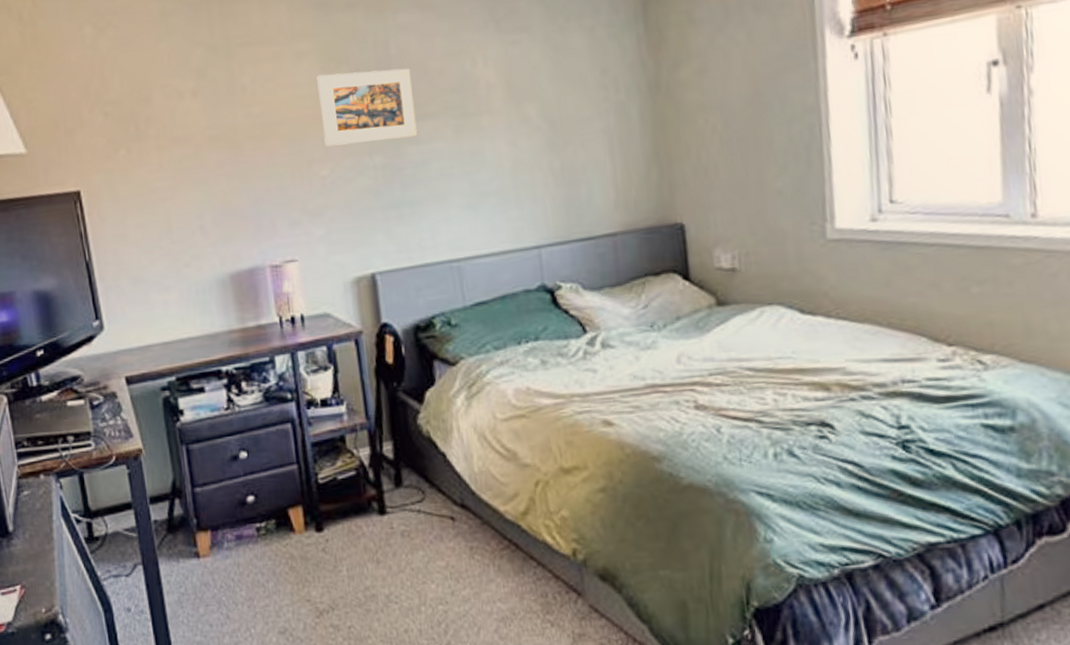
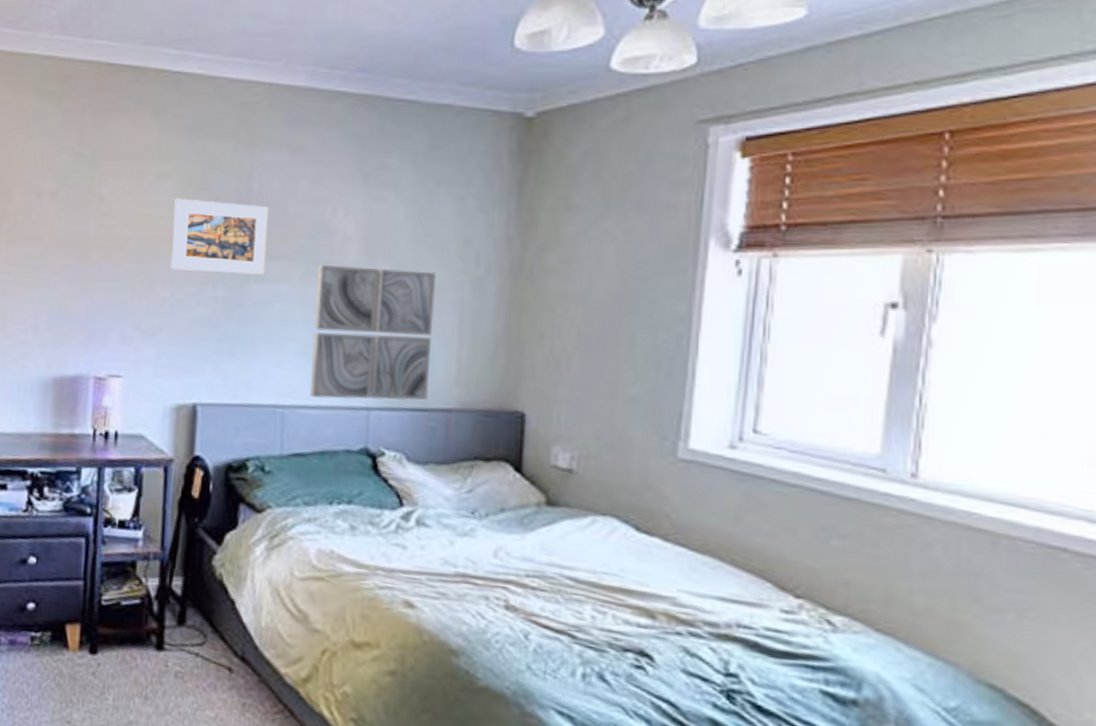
wall art: none [467,105,593,246] -> present [309,264,436,401]

